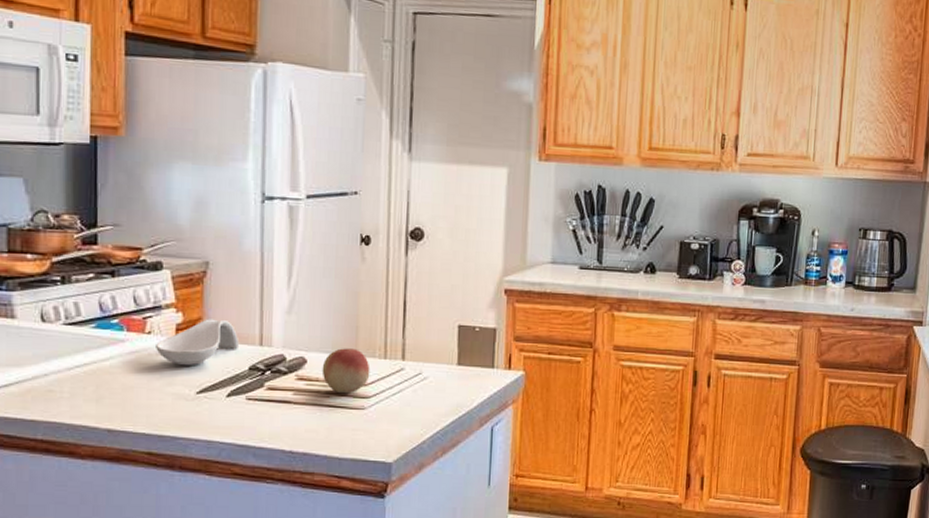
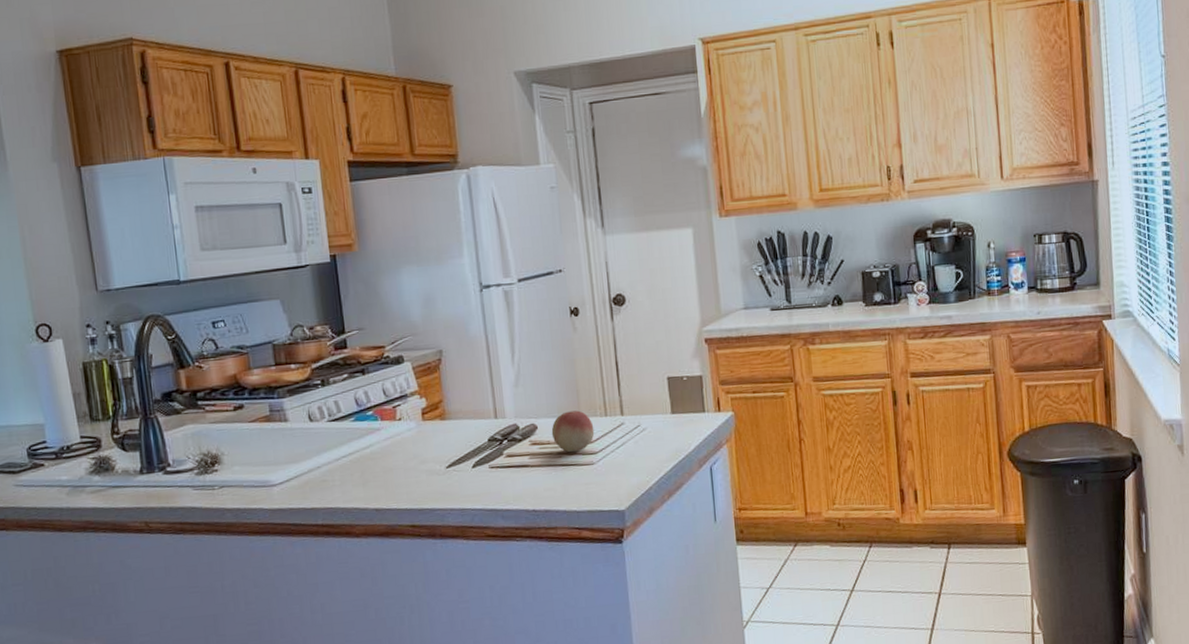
spoon rest: present [156,319,240,365] -> none [406,400,478,445]

